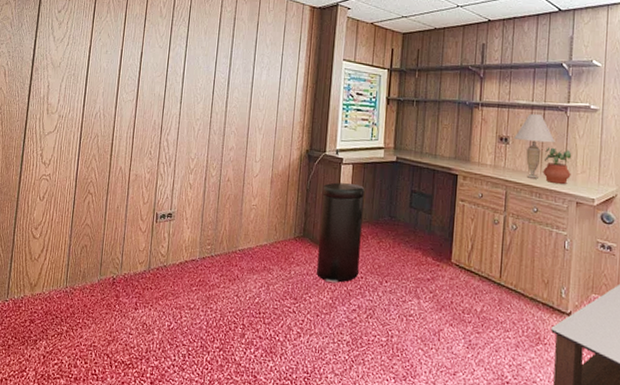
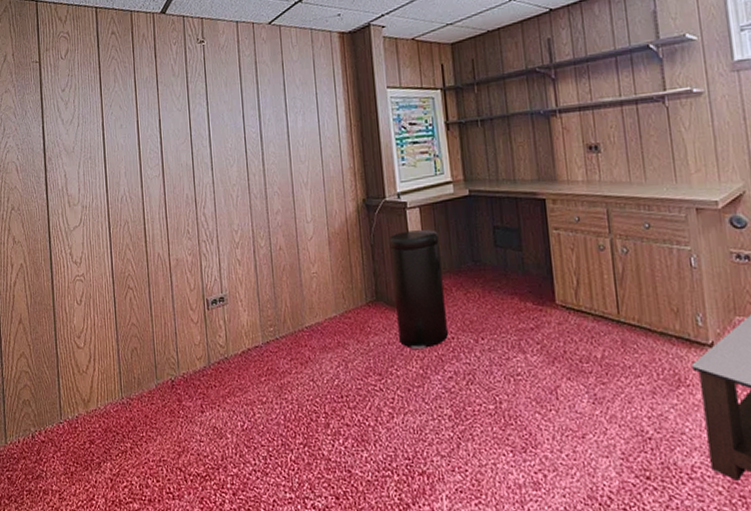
table lamp: present [514,114,555,179] -> none [605,111,657,189]
potted plant: present [543,147,572,184] -> none [646,146,683,190]

